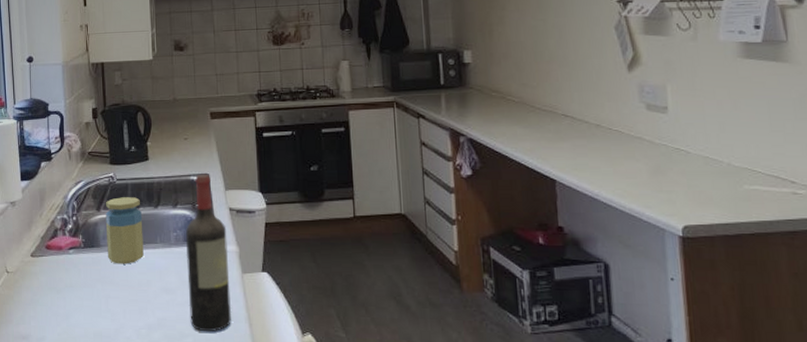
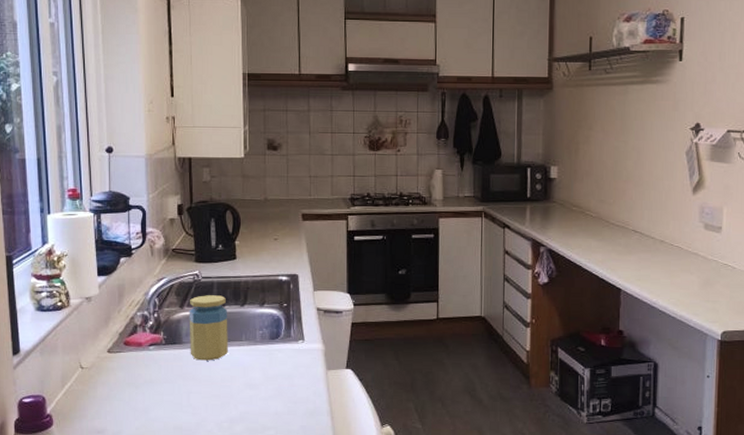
wine bottle: present [185,174,232,332] -> none [271,274,315,425]

